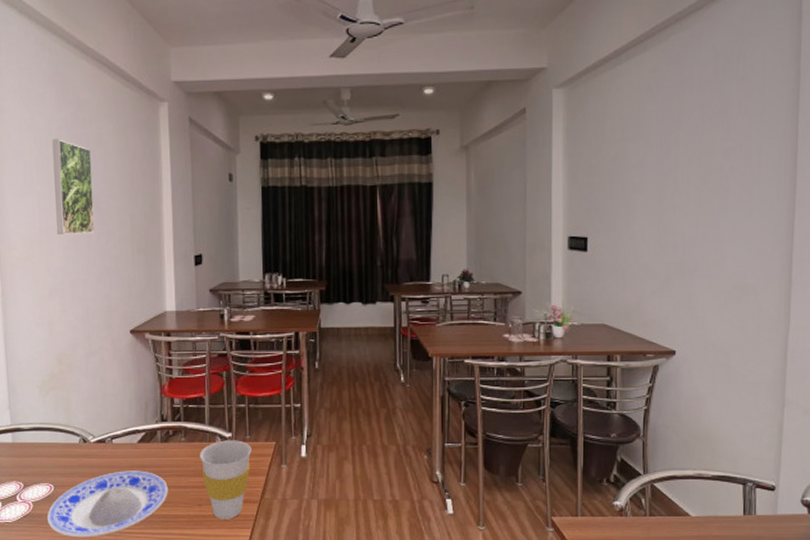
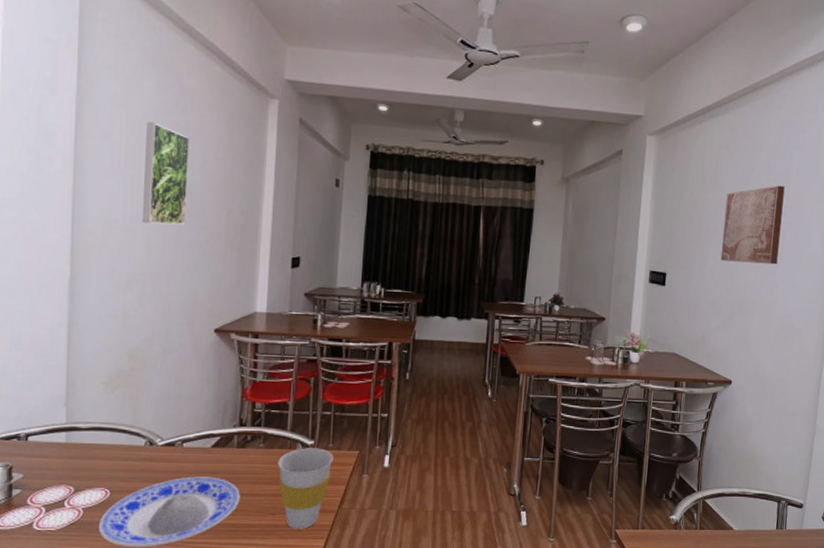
wall art: none [651,125,724,218] -> present [720,185,785,265]

